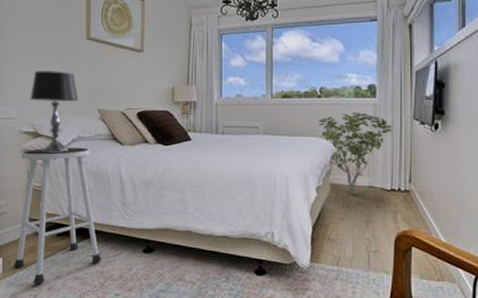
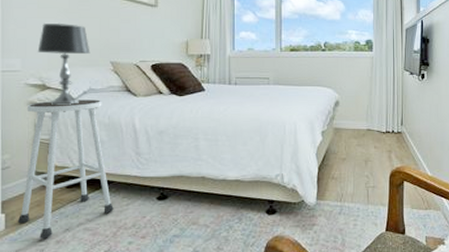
shrub: present [318,111,392,194] -> none [323,64,386,137]

